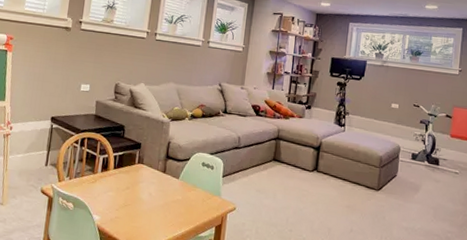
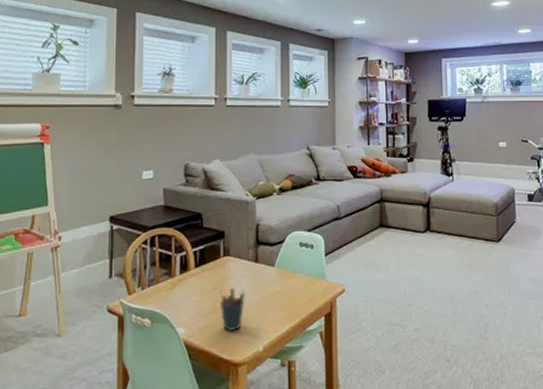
pen holder: none [130,189,152,226] -> present [219,288,245,331]

